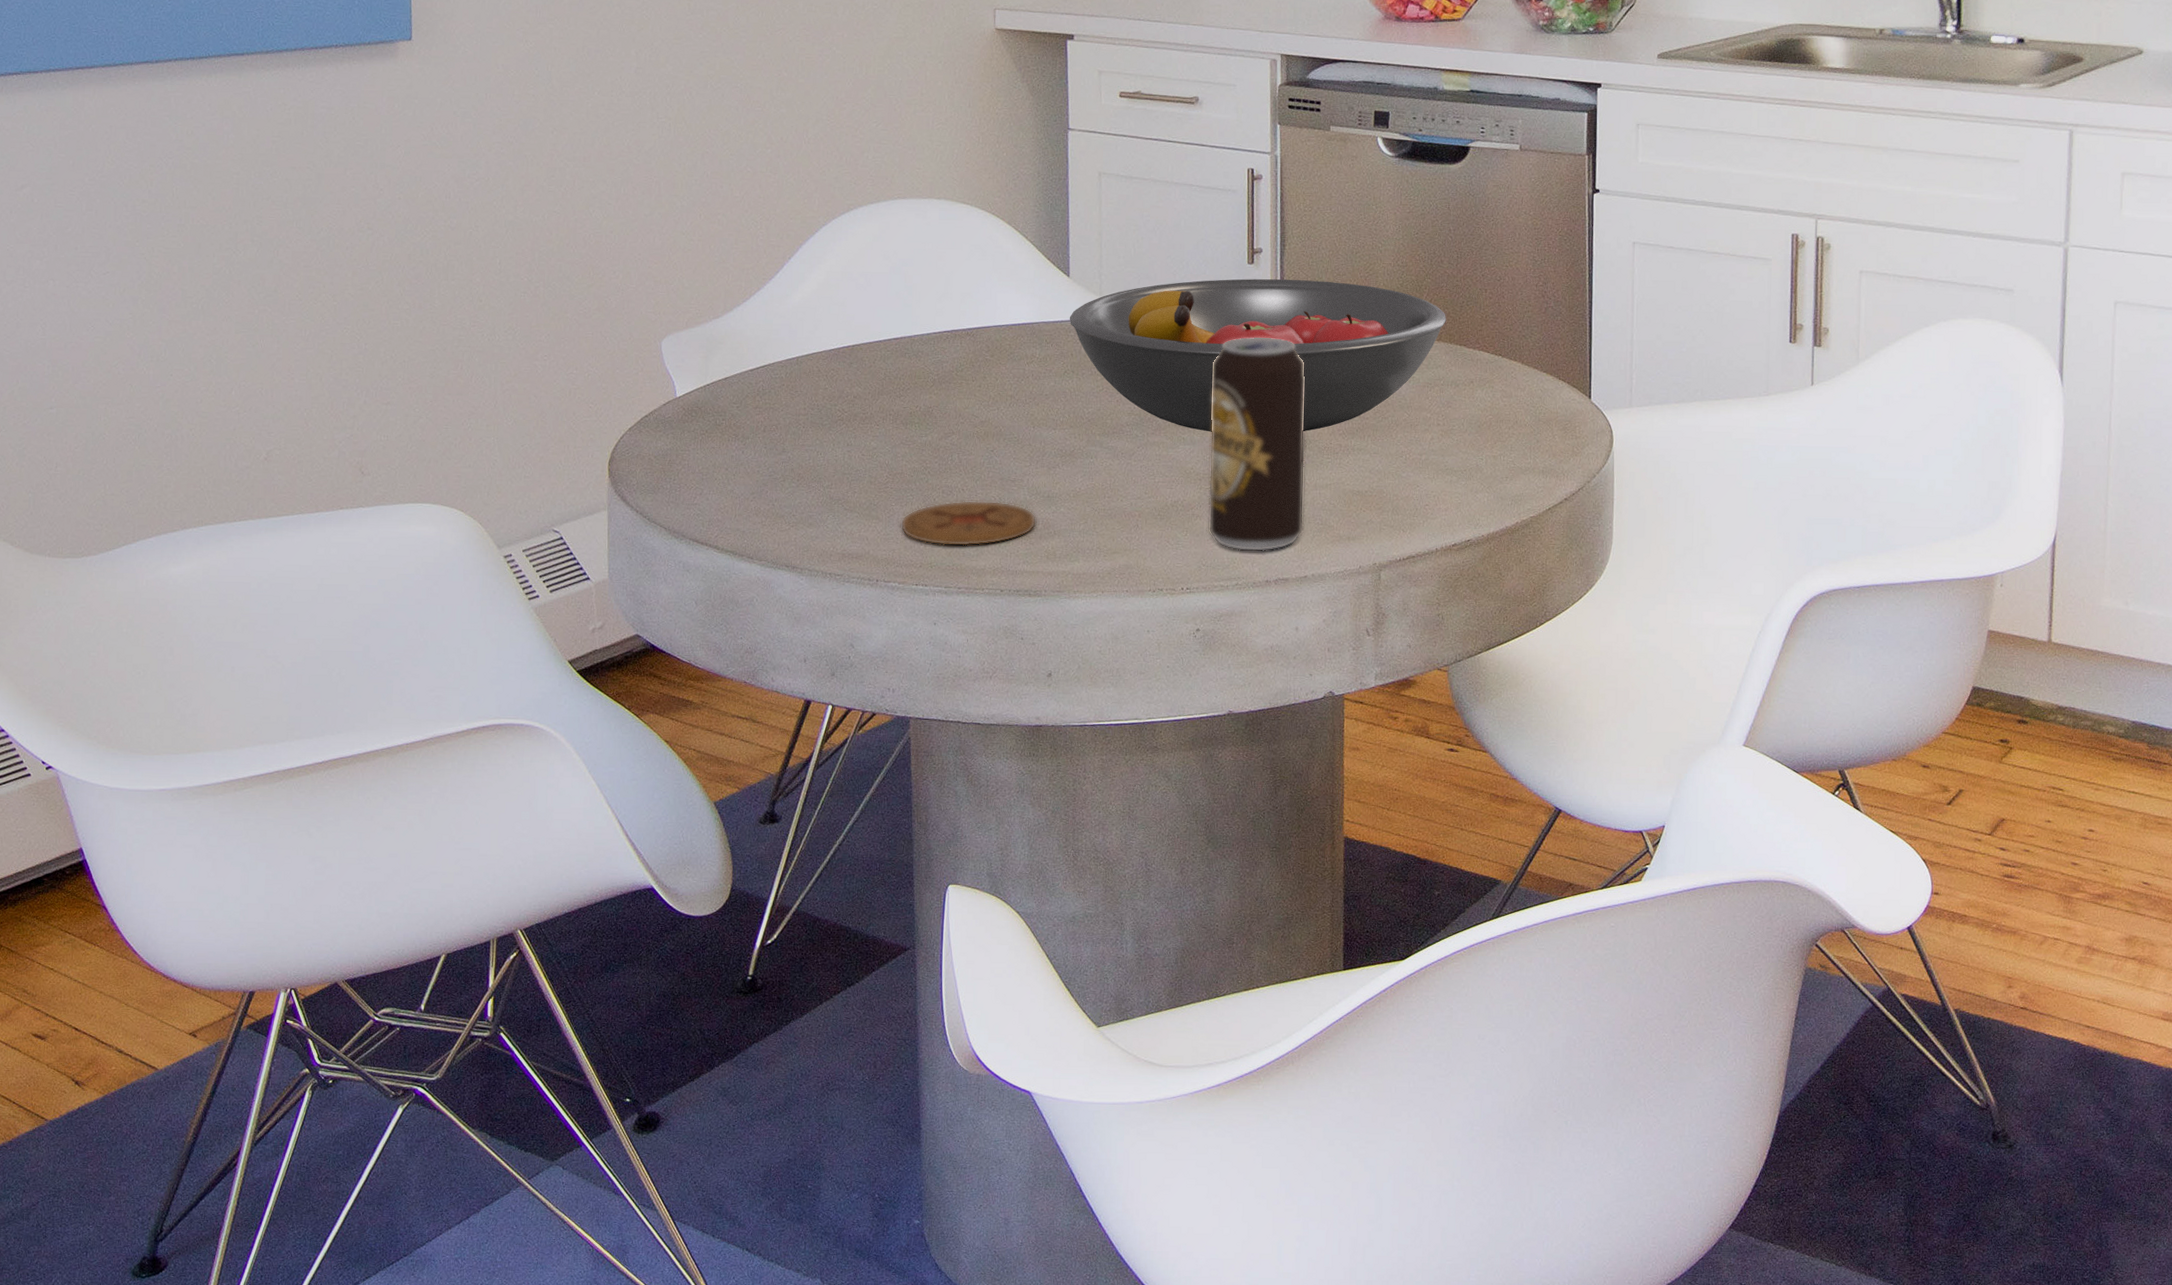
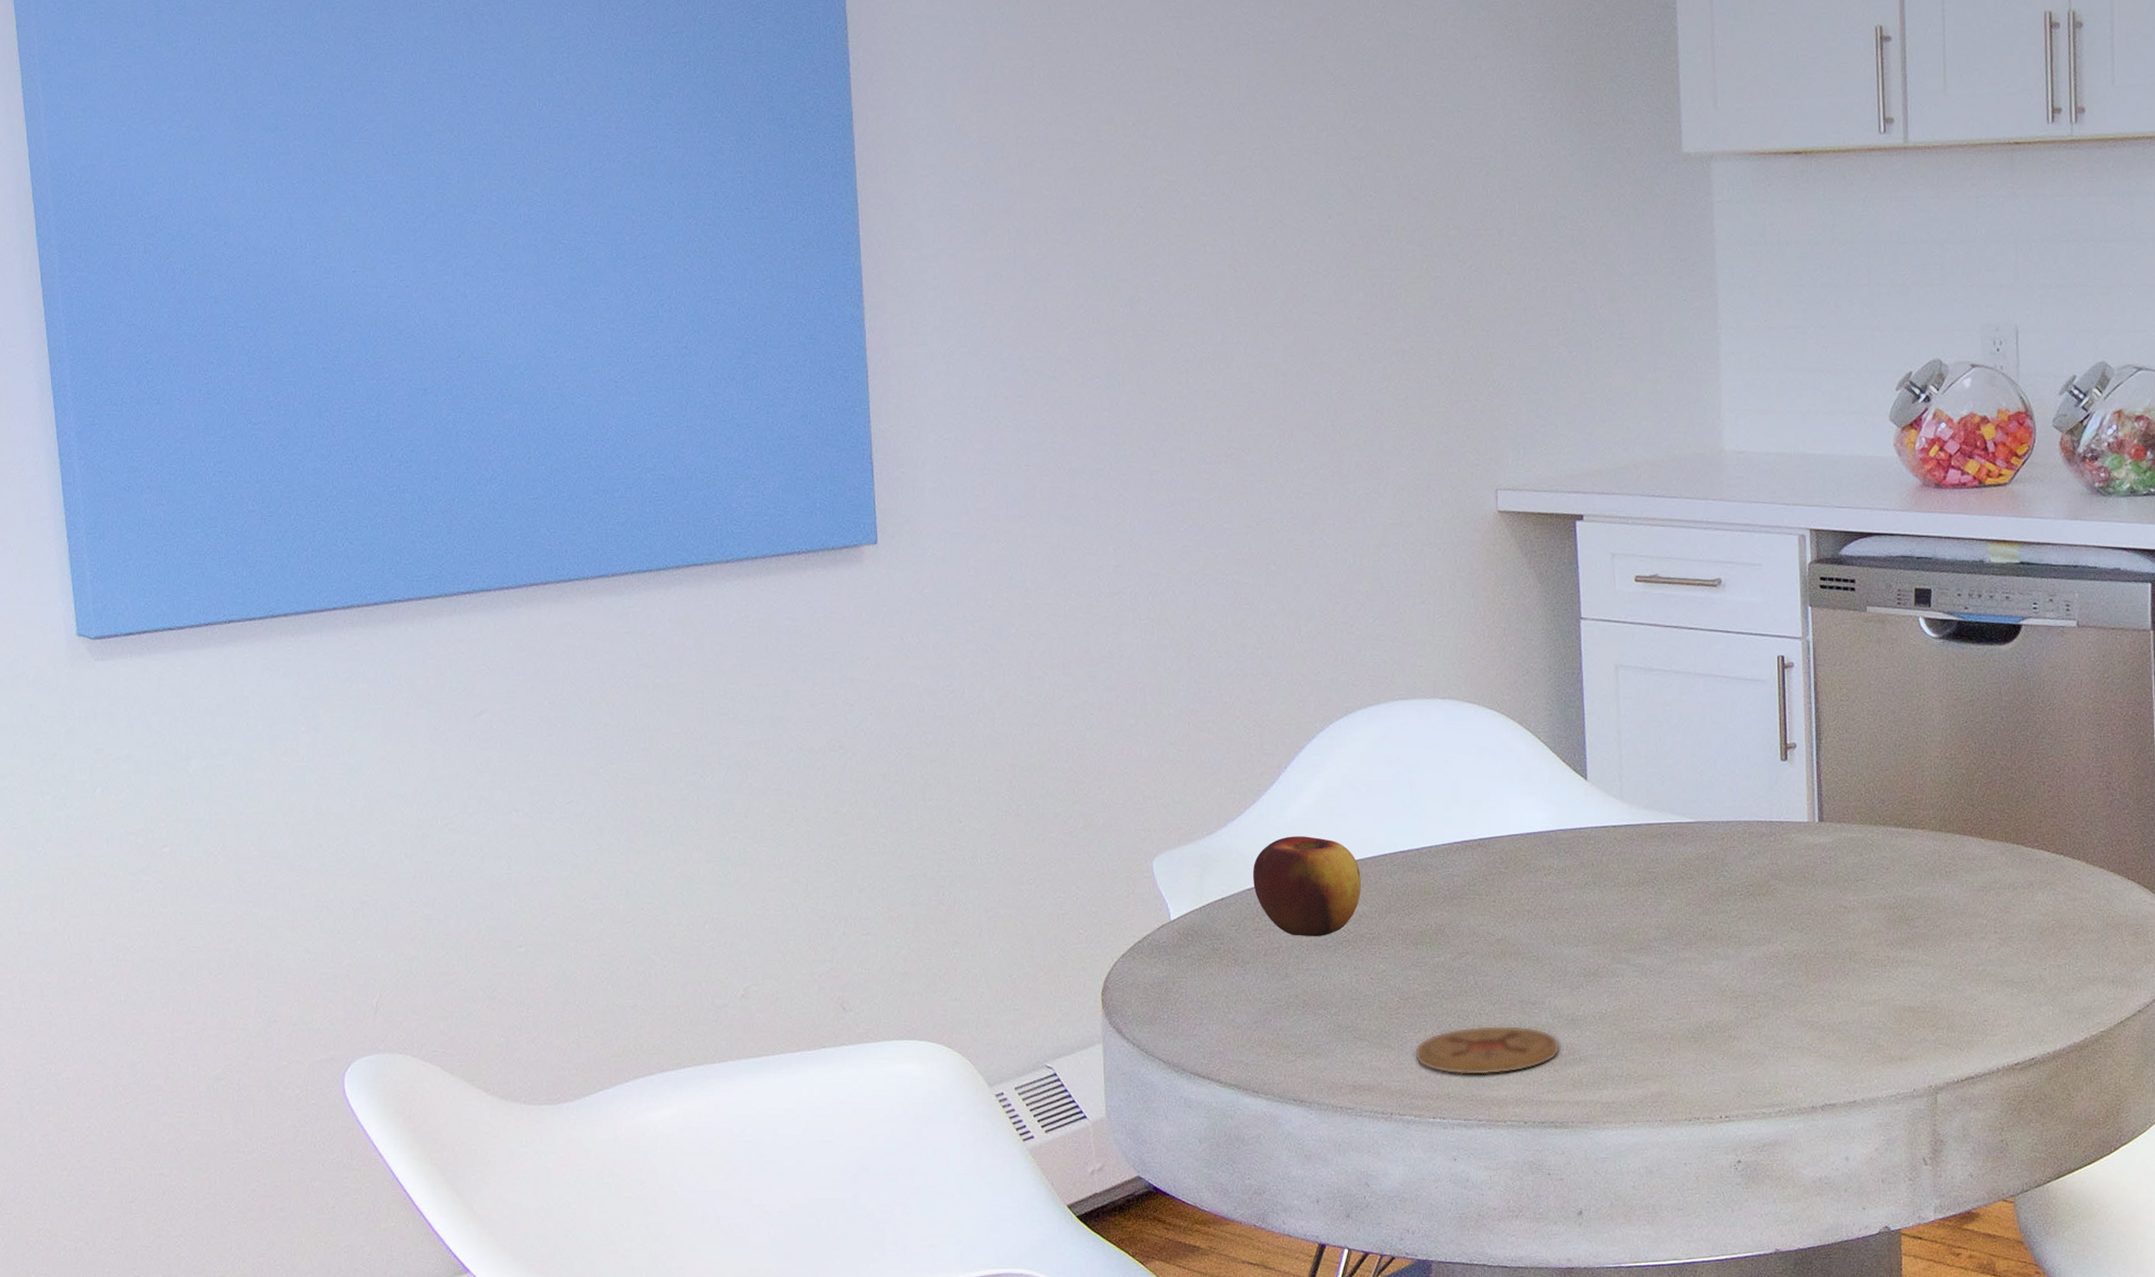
apple: none [755,322,856,415] -> present [1253,836,1361,936]
fruit bowl: present [1069,279,1447,434] -> none [1588,776,2002,948]
beverage can: present [1208,338,1305,552] -> none [1745,841,1851,1076]

